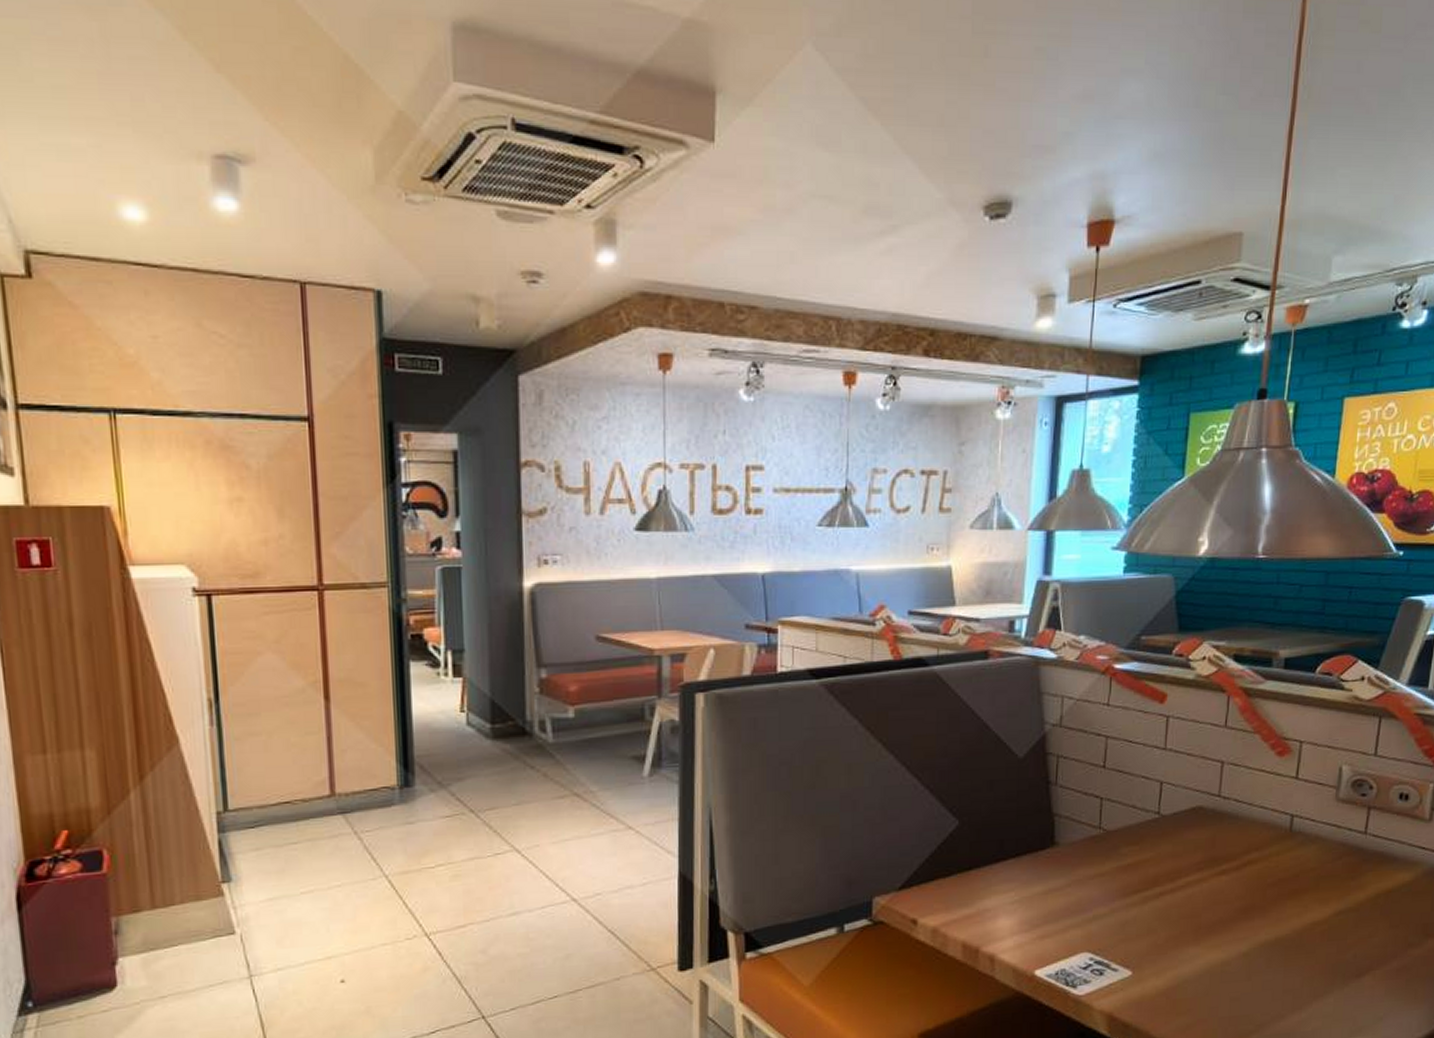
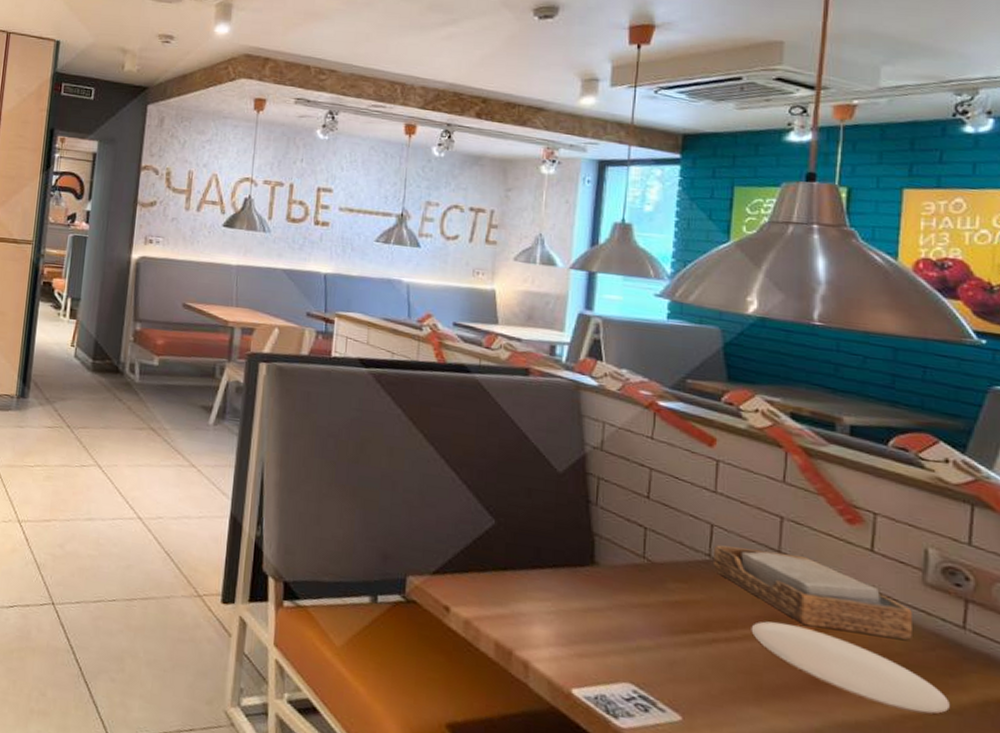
napkin holder: none [1161,796,1327,861] -> present [712,544,914,641]
plate: none [1193,863,1350,919] -> present [751,621,950,715]

